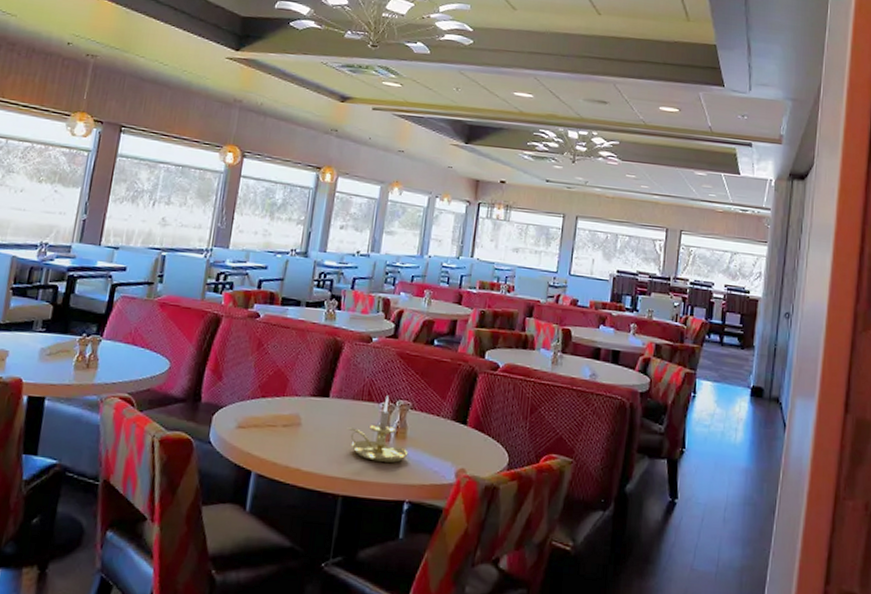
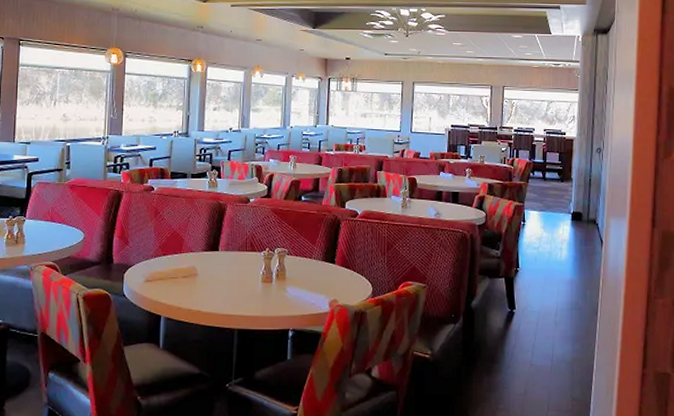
candle holder: present [348,396,409,463] -> none [237,245,289,300]

